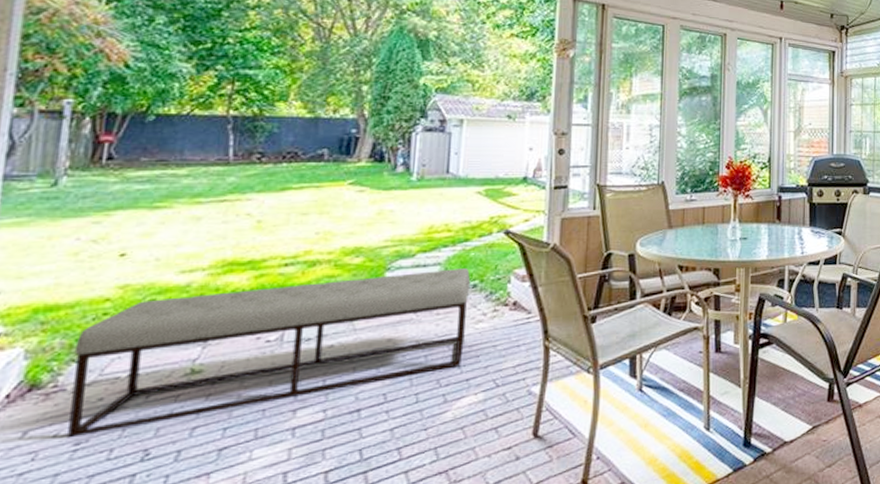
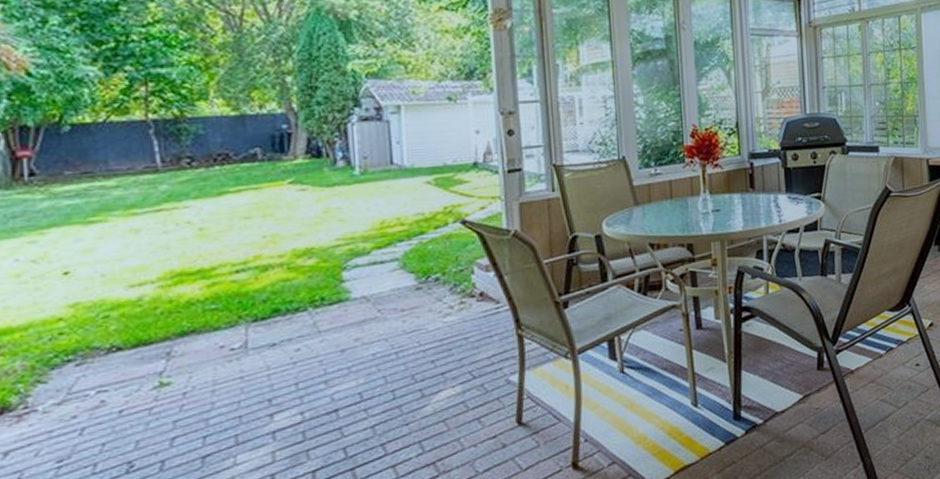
bench: present [67,268,471,438] -> none [37,262,435,456]

